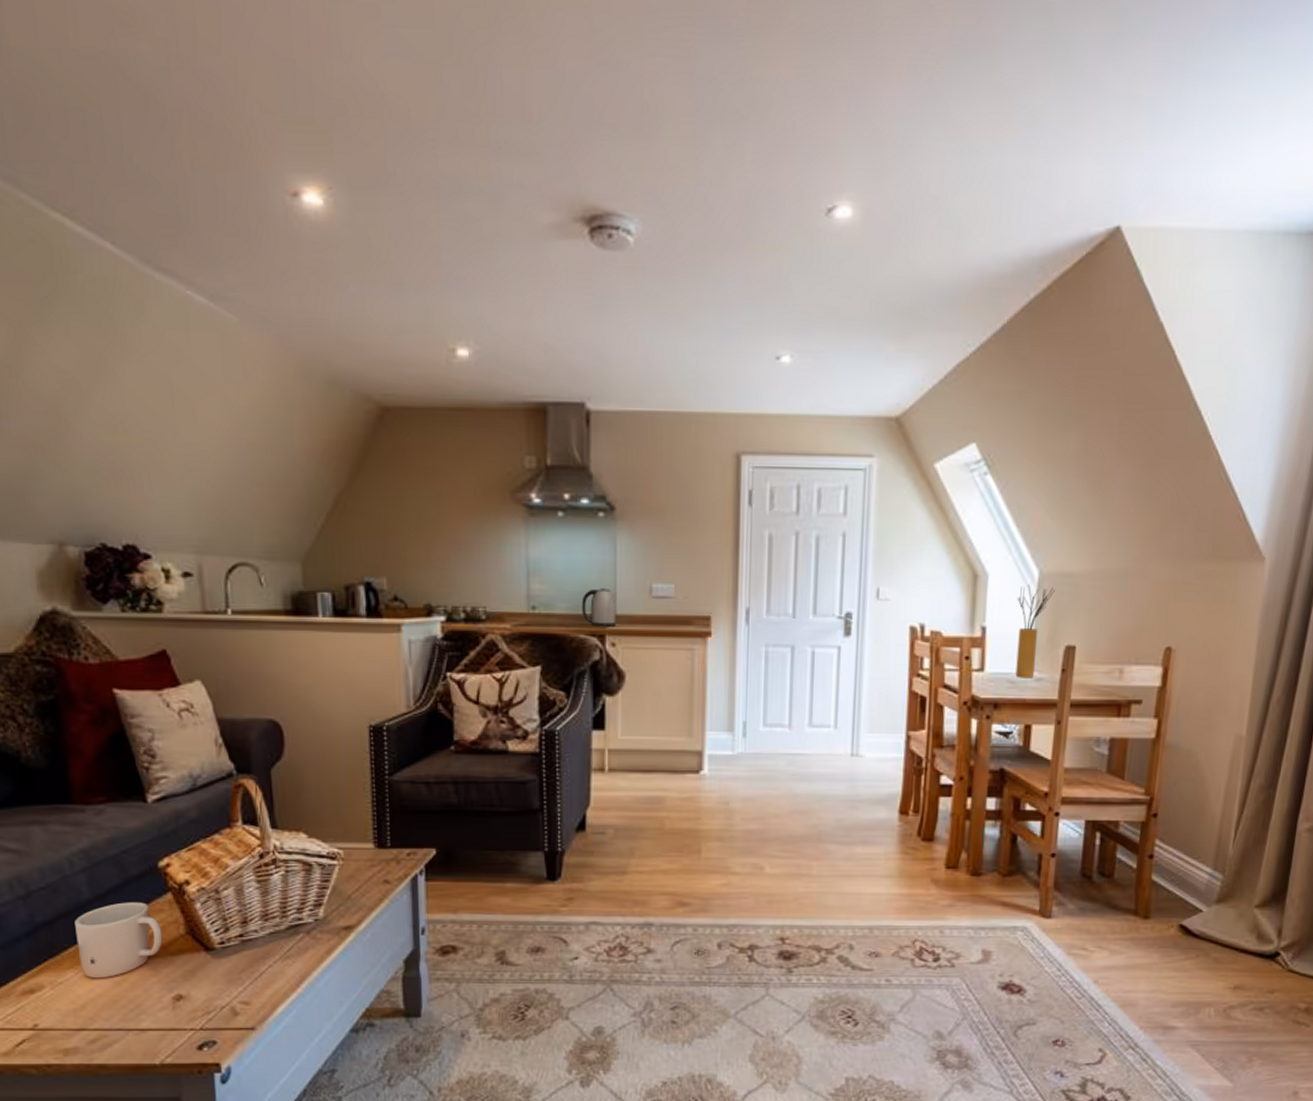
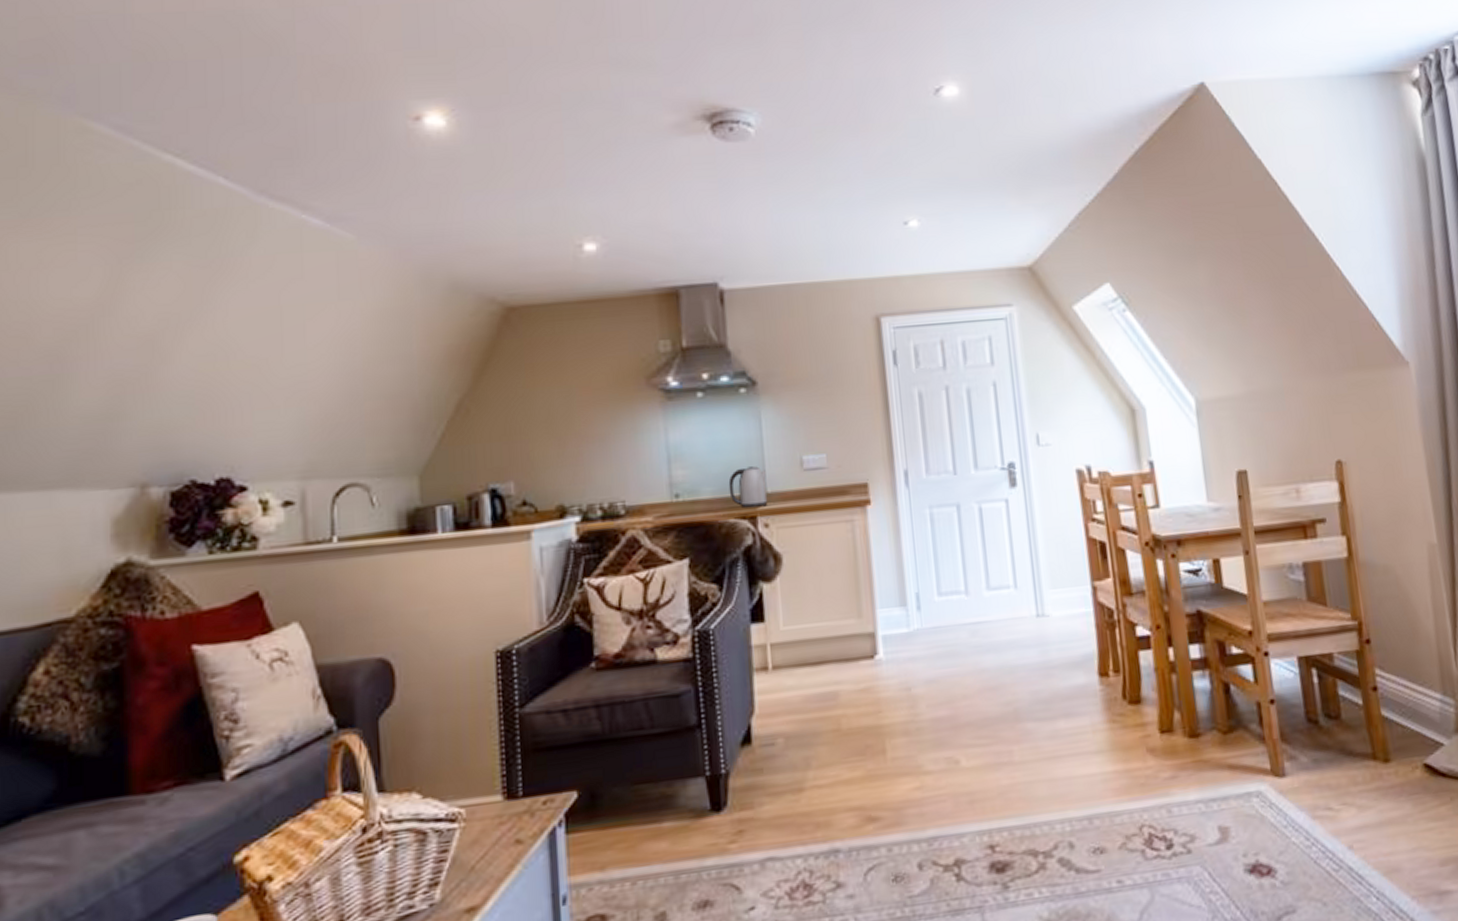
vase: present [1015,583,1055,678] -> none [1178,412,1214,511]

